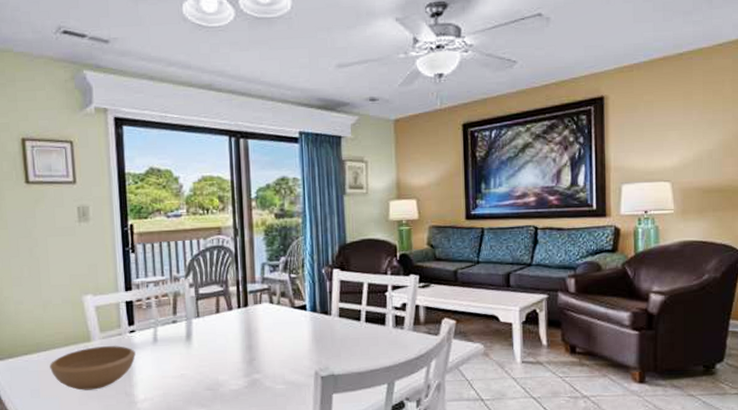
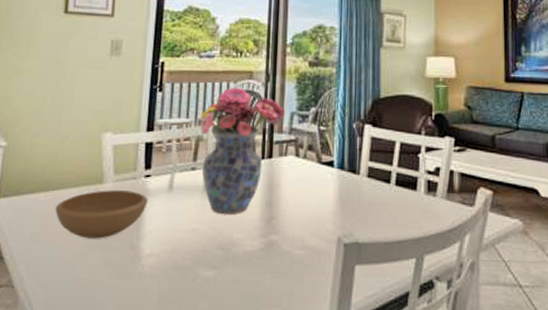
flower arrangement: none [174,243,257,360] -> present [200,87,286,214]

